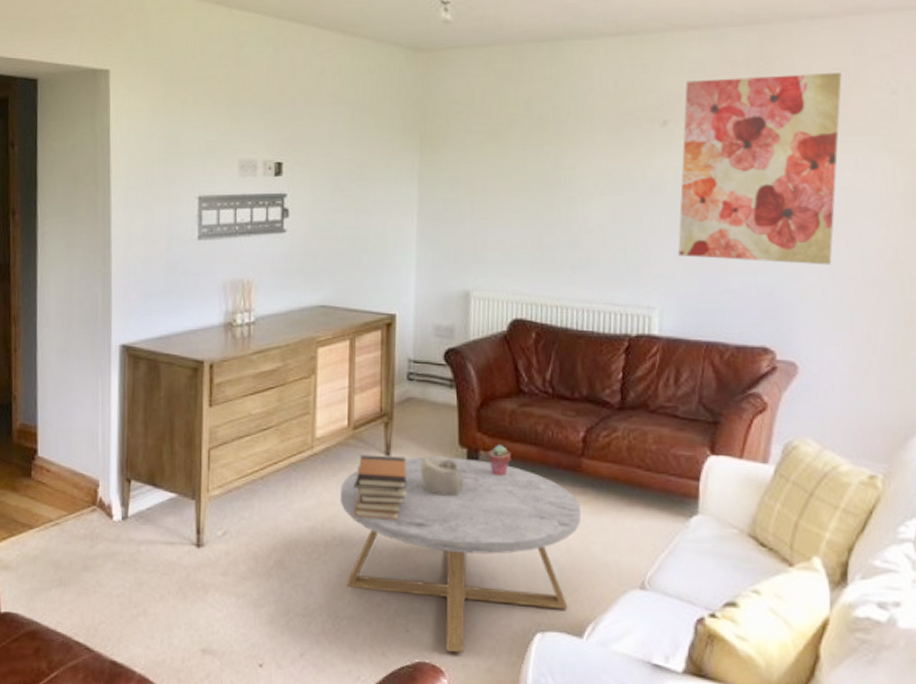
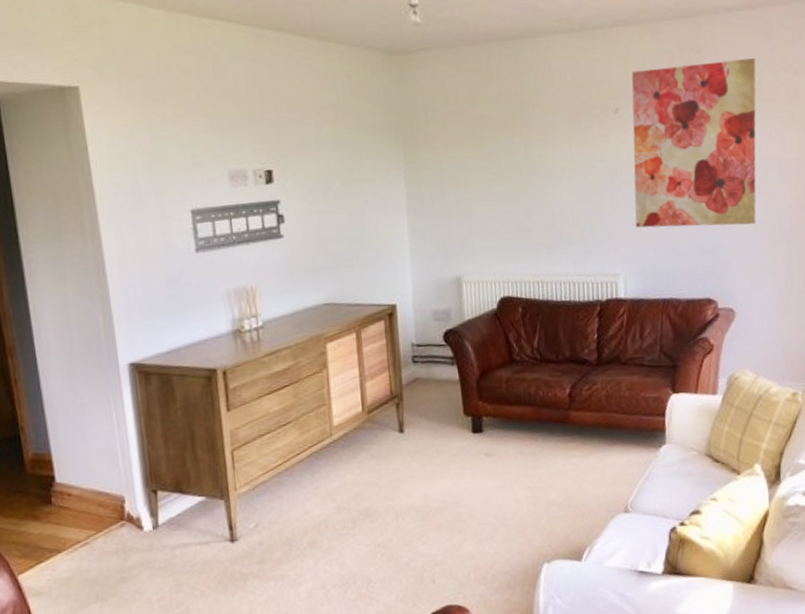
coffee table: present [339,457,581,653] -> none [361,425,573,593]
book stack: present [353,454,407,520] -> none [373,432,422,492]
decorative bowl: present [420,456,464,496] -> none [431,426,472,460]
potted succulent: present [488,445,511,477] -> none [489,409,510,437]

